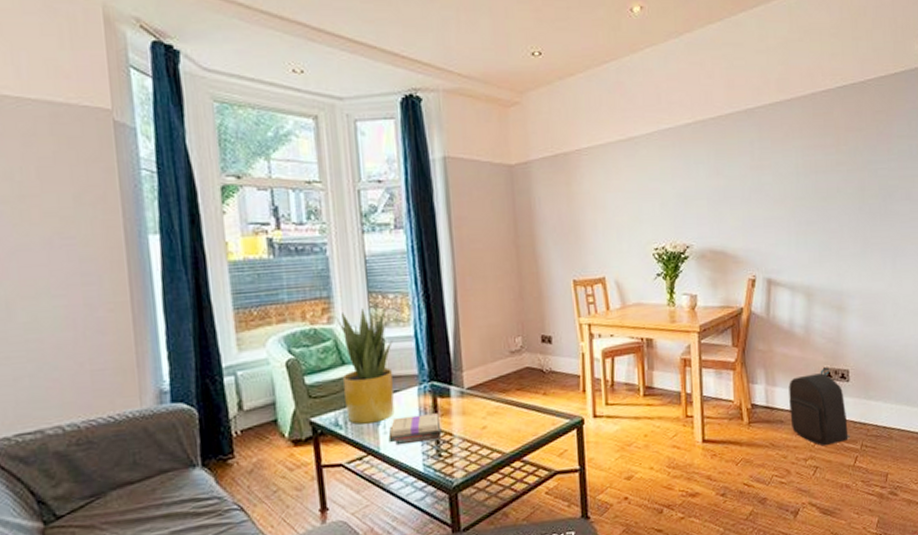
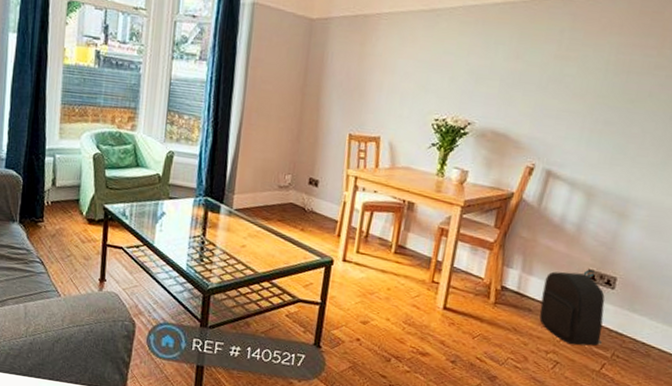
planter: present [335,306,395,425] -> none [132,123,180,221]
books: present [388,413,442,446] -> none [162,220,208,247]

